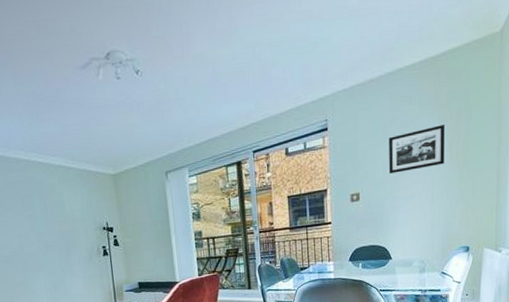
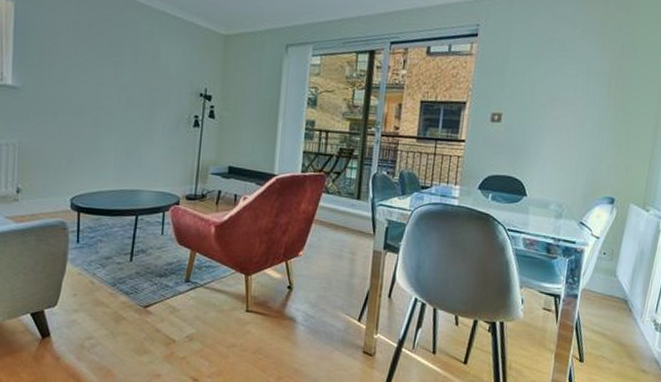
picture frame: present [389,125,444,174] -> none [538,56,606,101]

